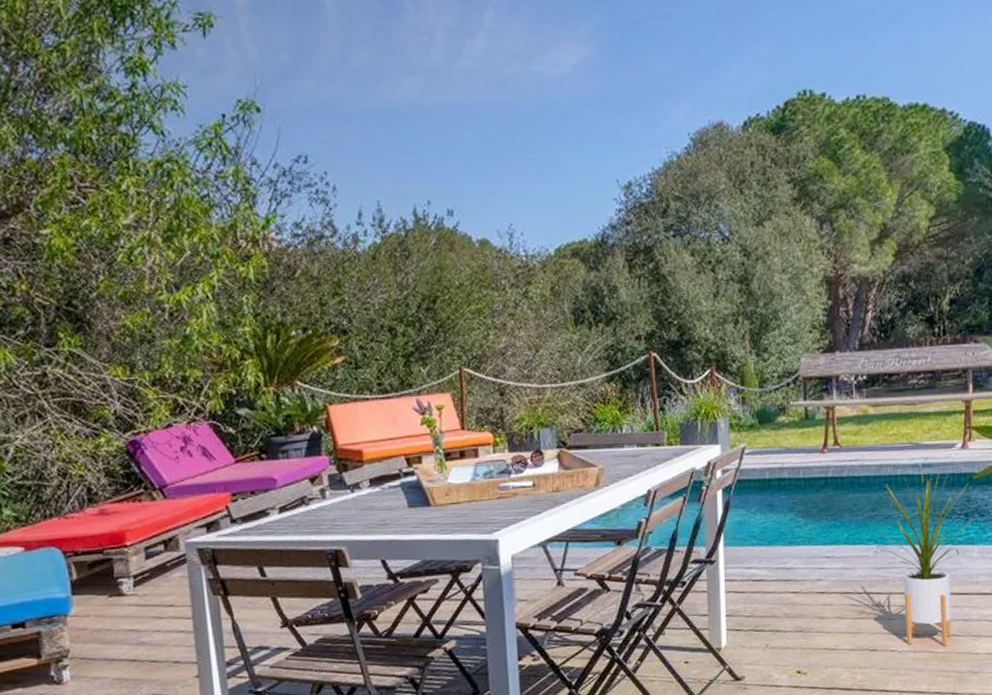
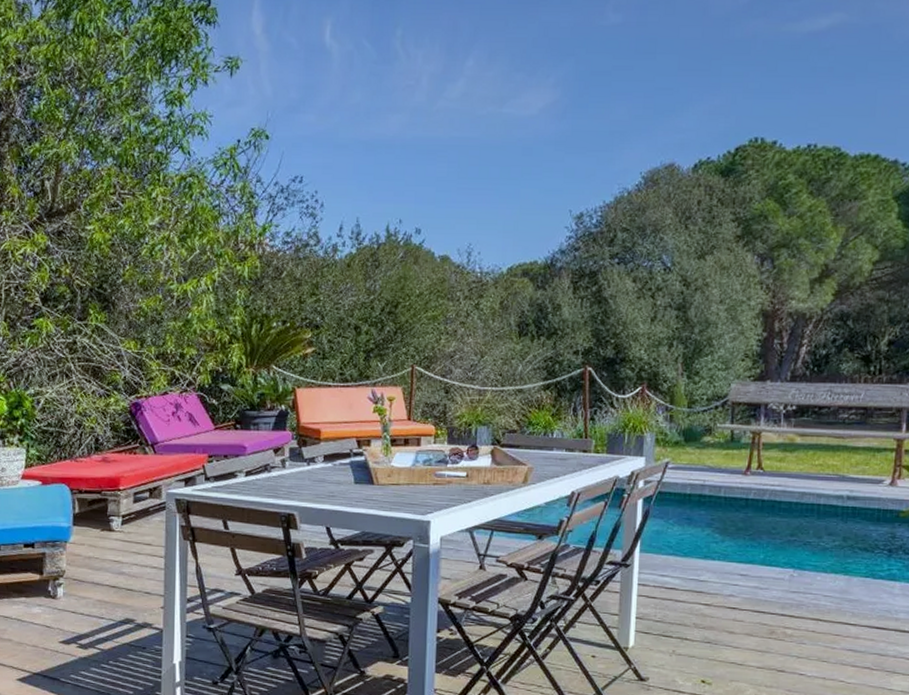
house plant: present [877,466,973,646] -> none [793,500,897,677]

